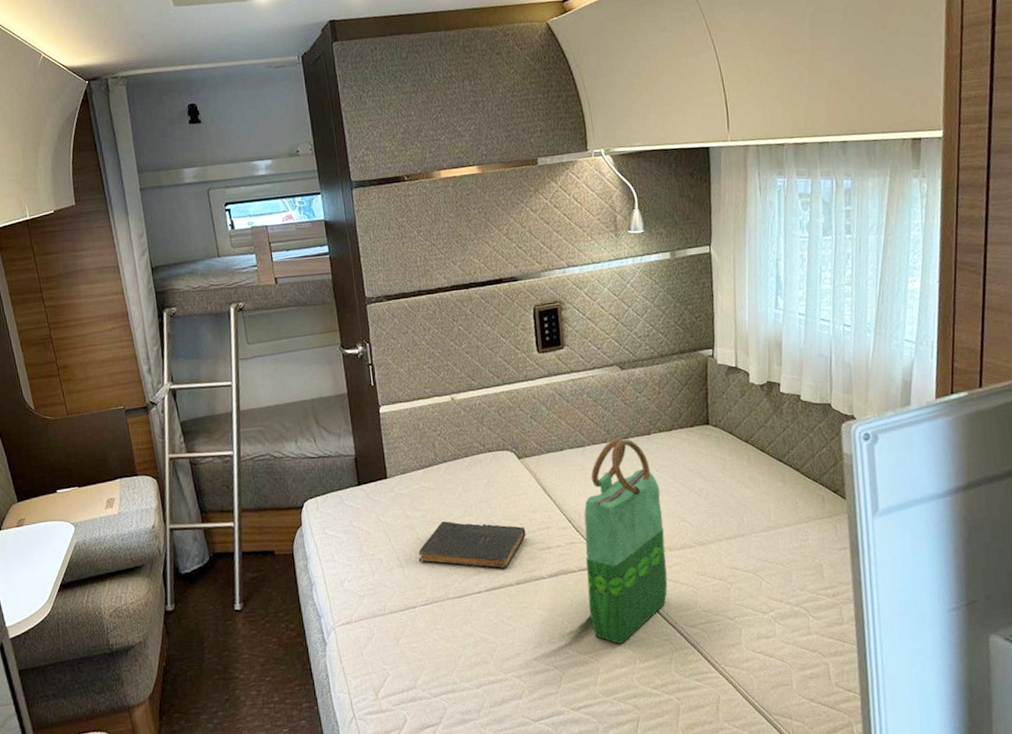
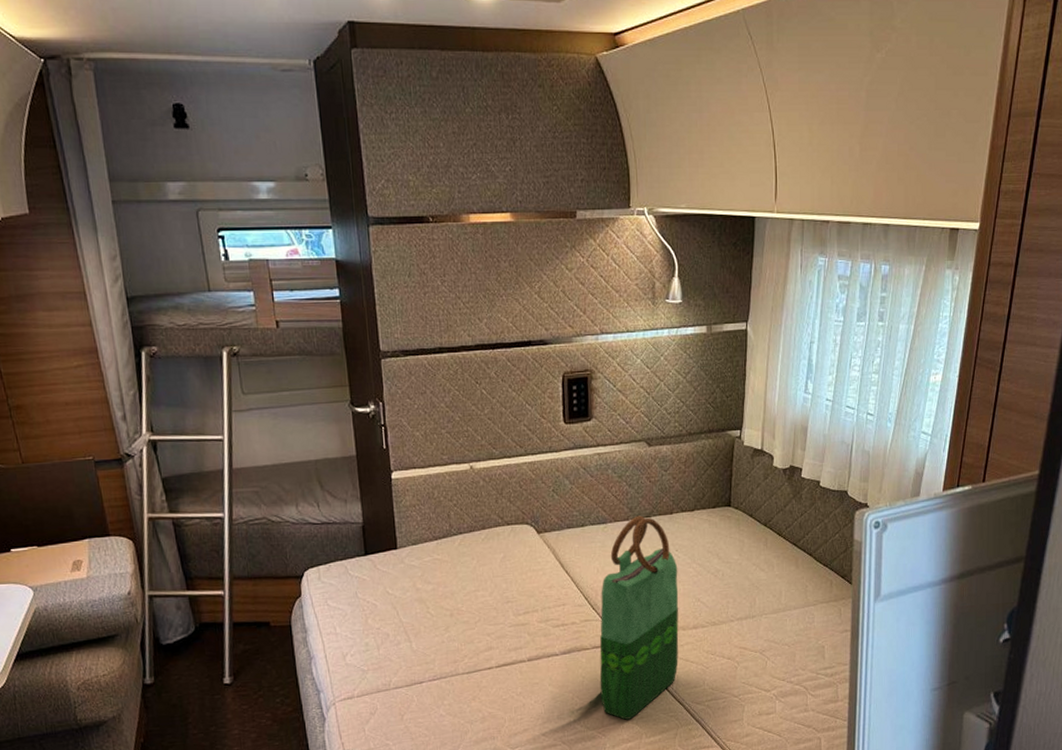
book: present [418,521,526,568] -> none [428,595,541,644]

